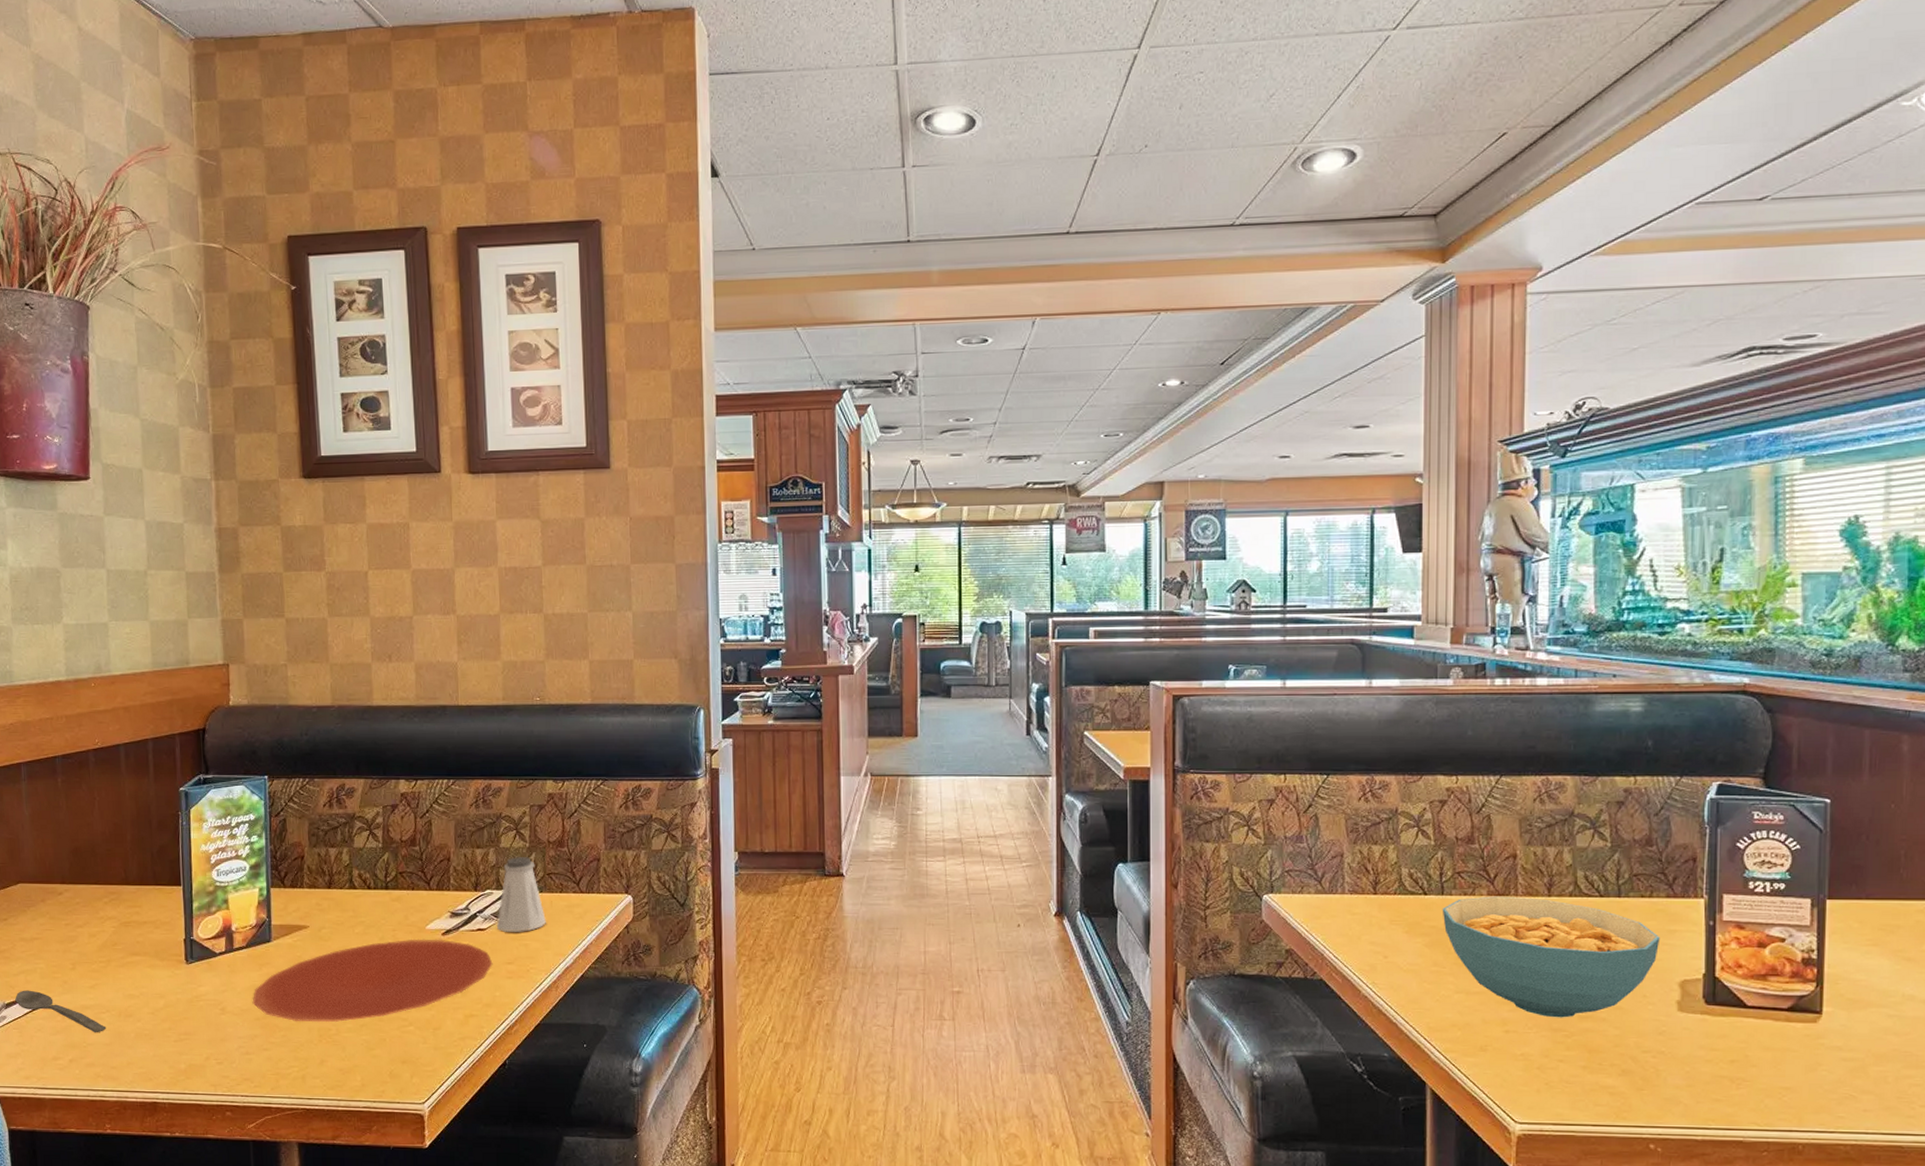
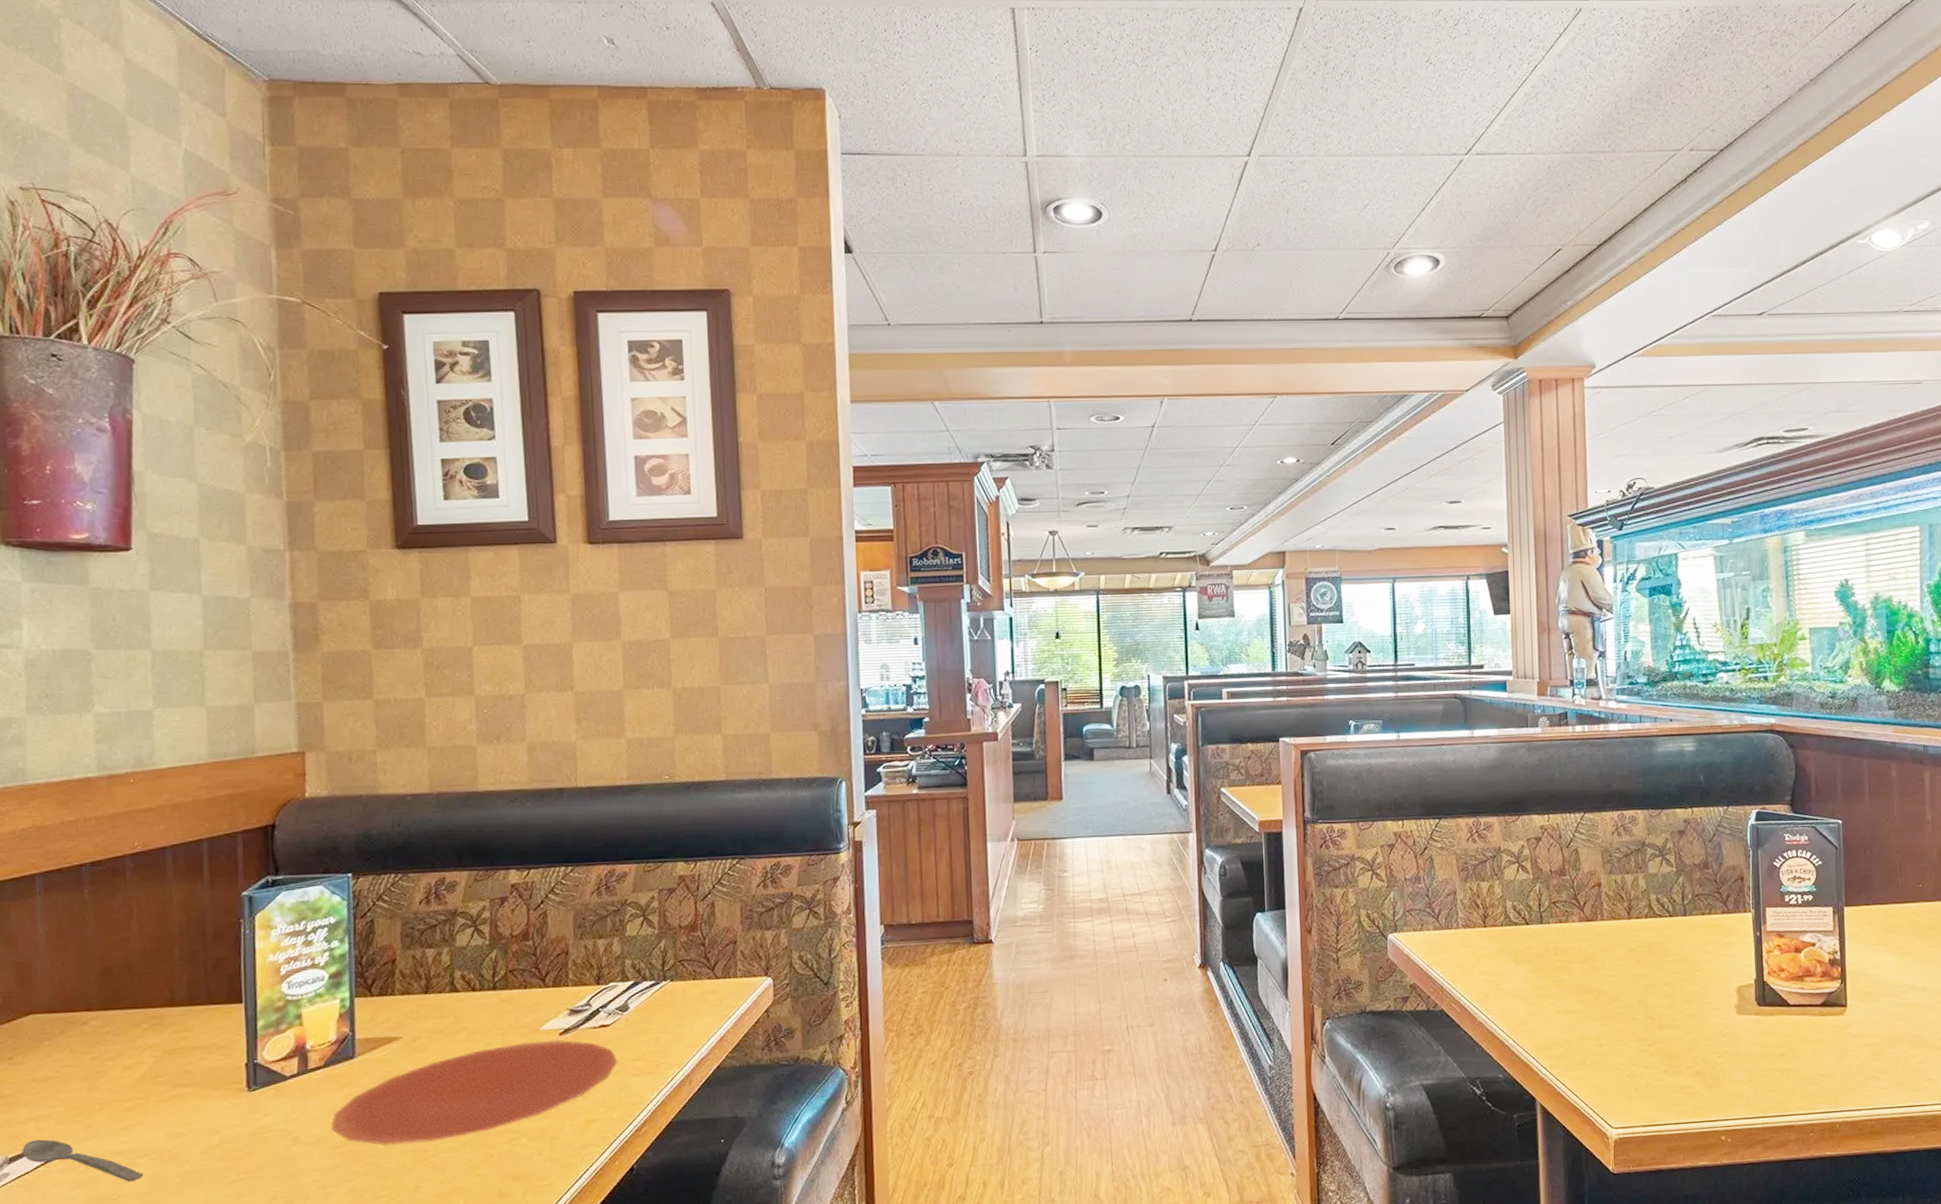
saltshaker: present [496,857,546,933] -> none [621,944,678,1027]
cereal bowl: present [1442,896,1661,1018] -> none [1542,921,1720,1029]

